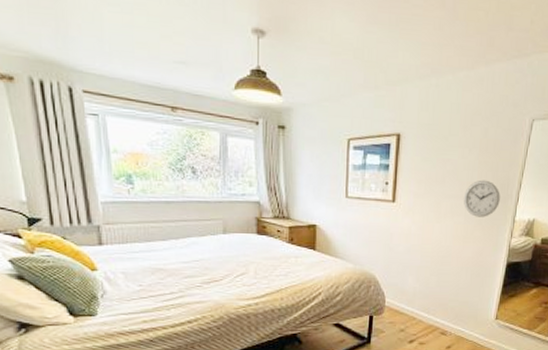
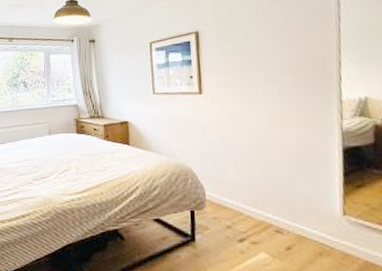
wall clock: present [464,179,500,217] -> none [275,62,319,101]

